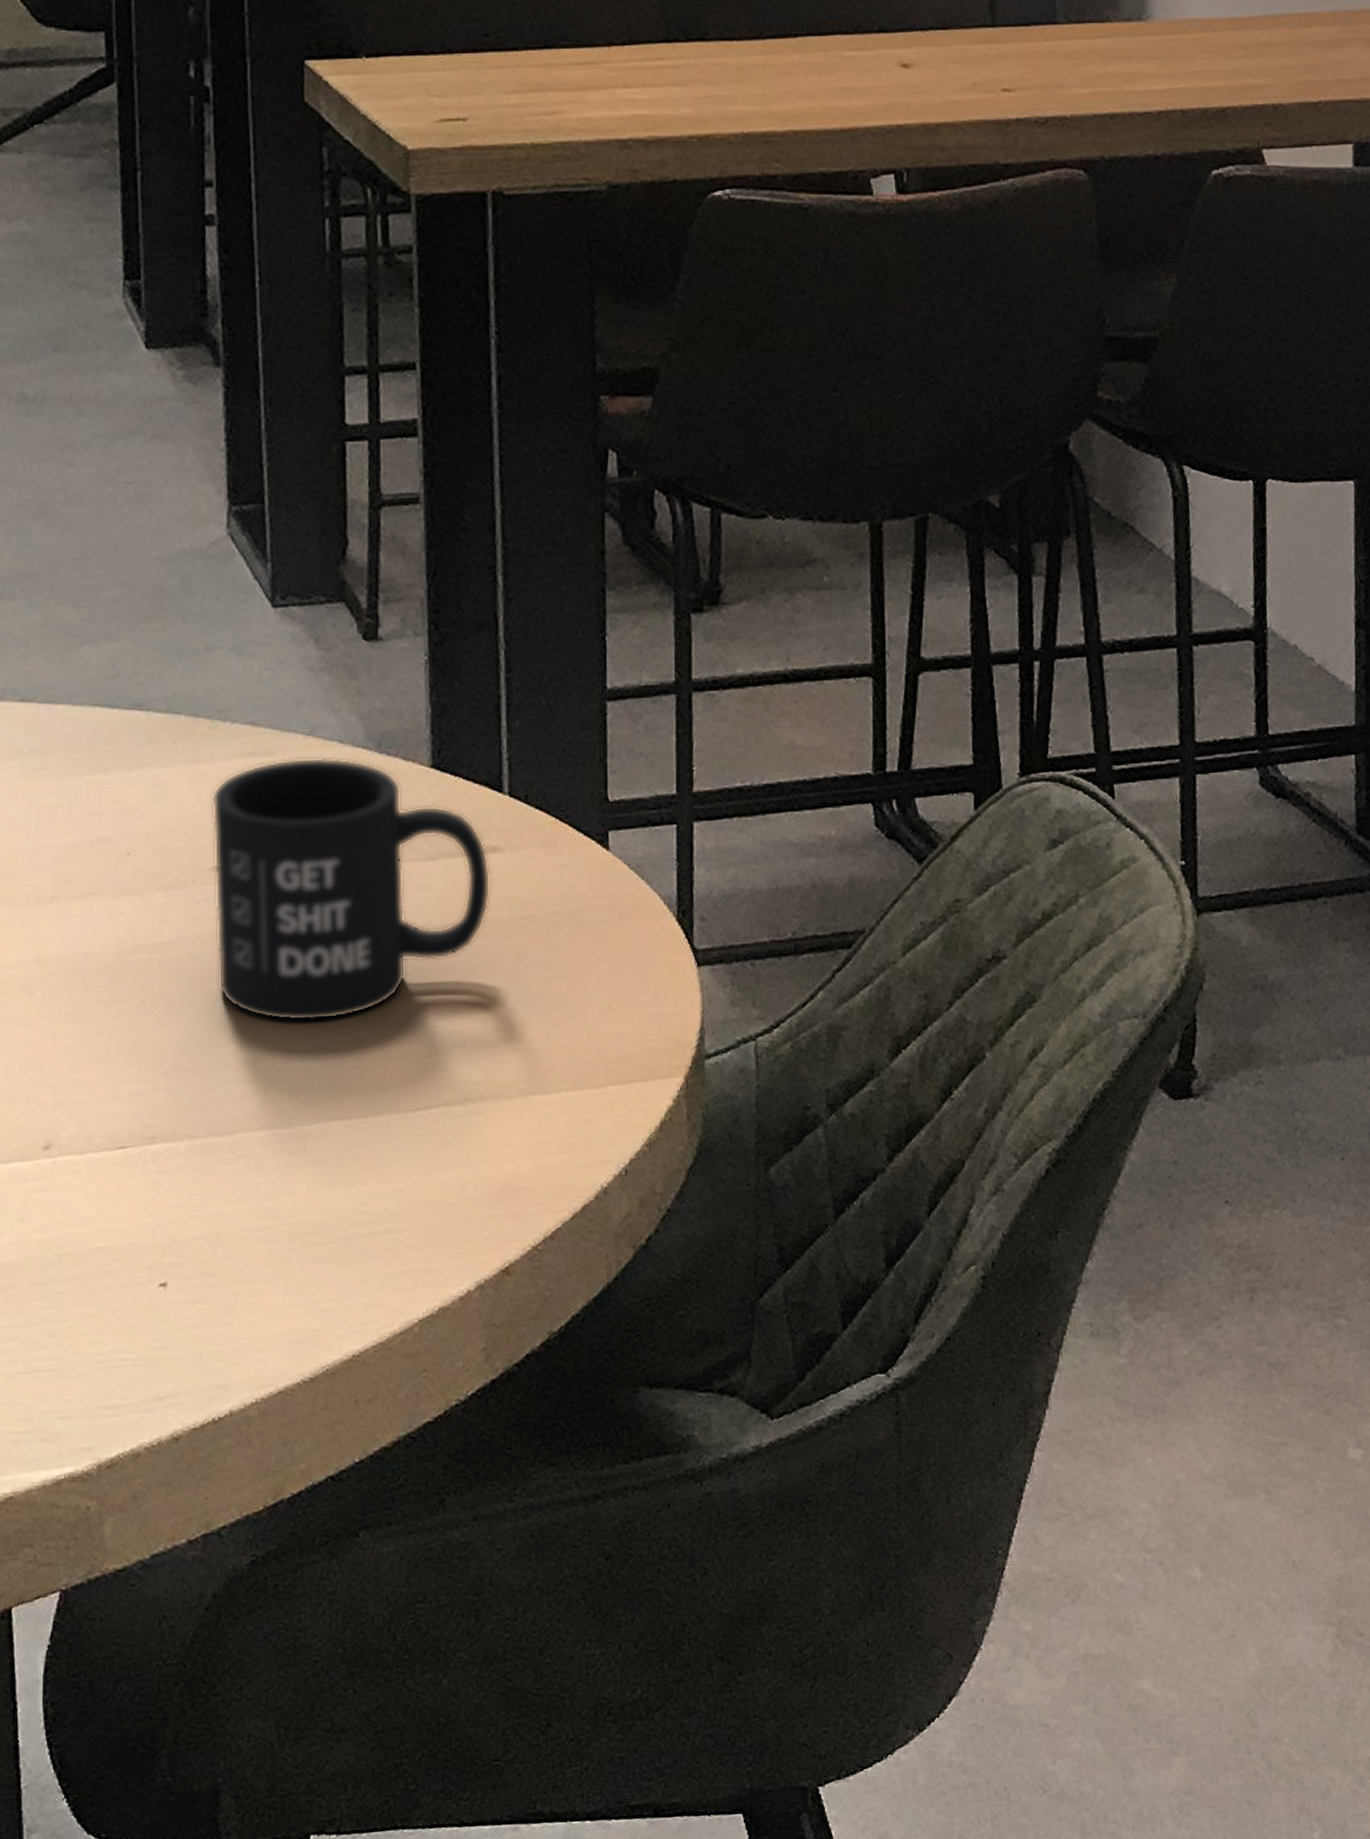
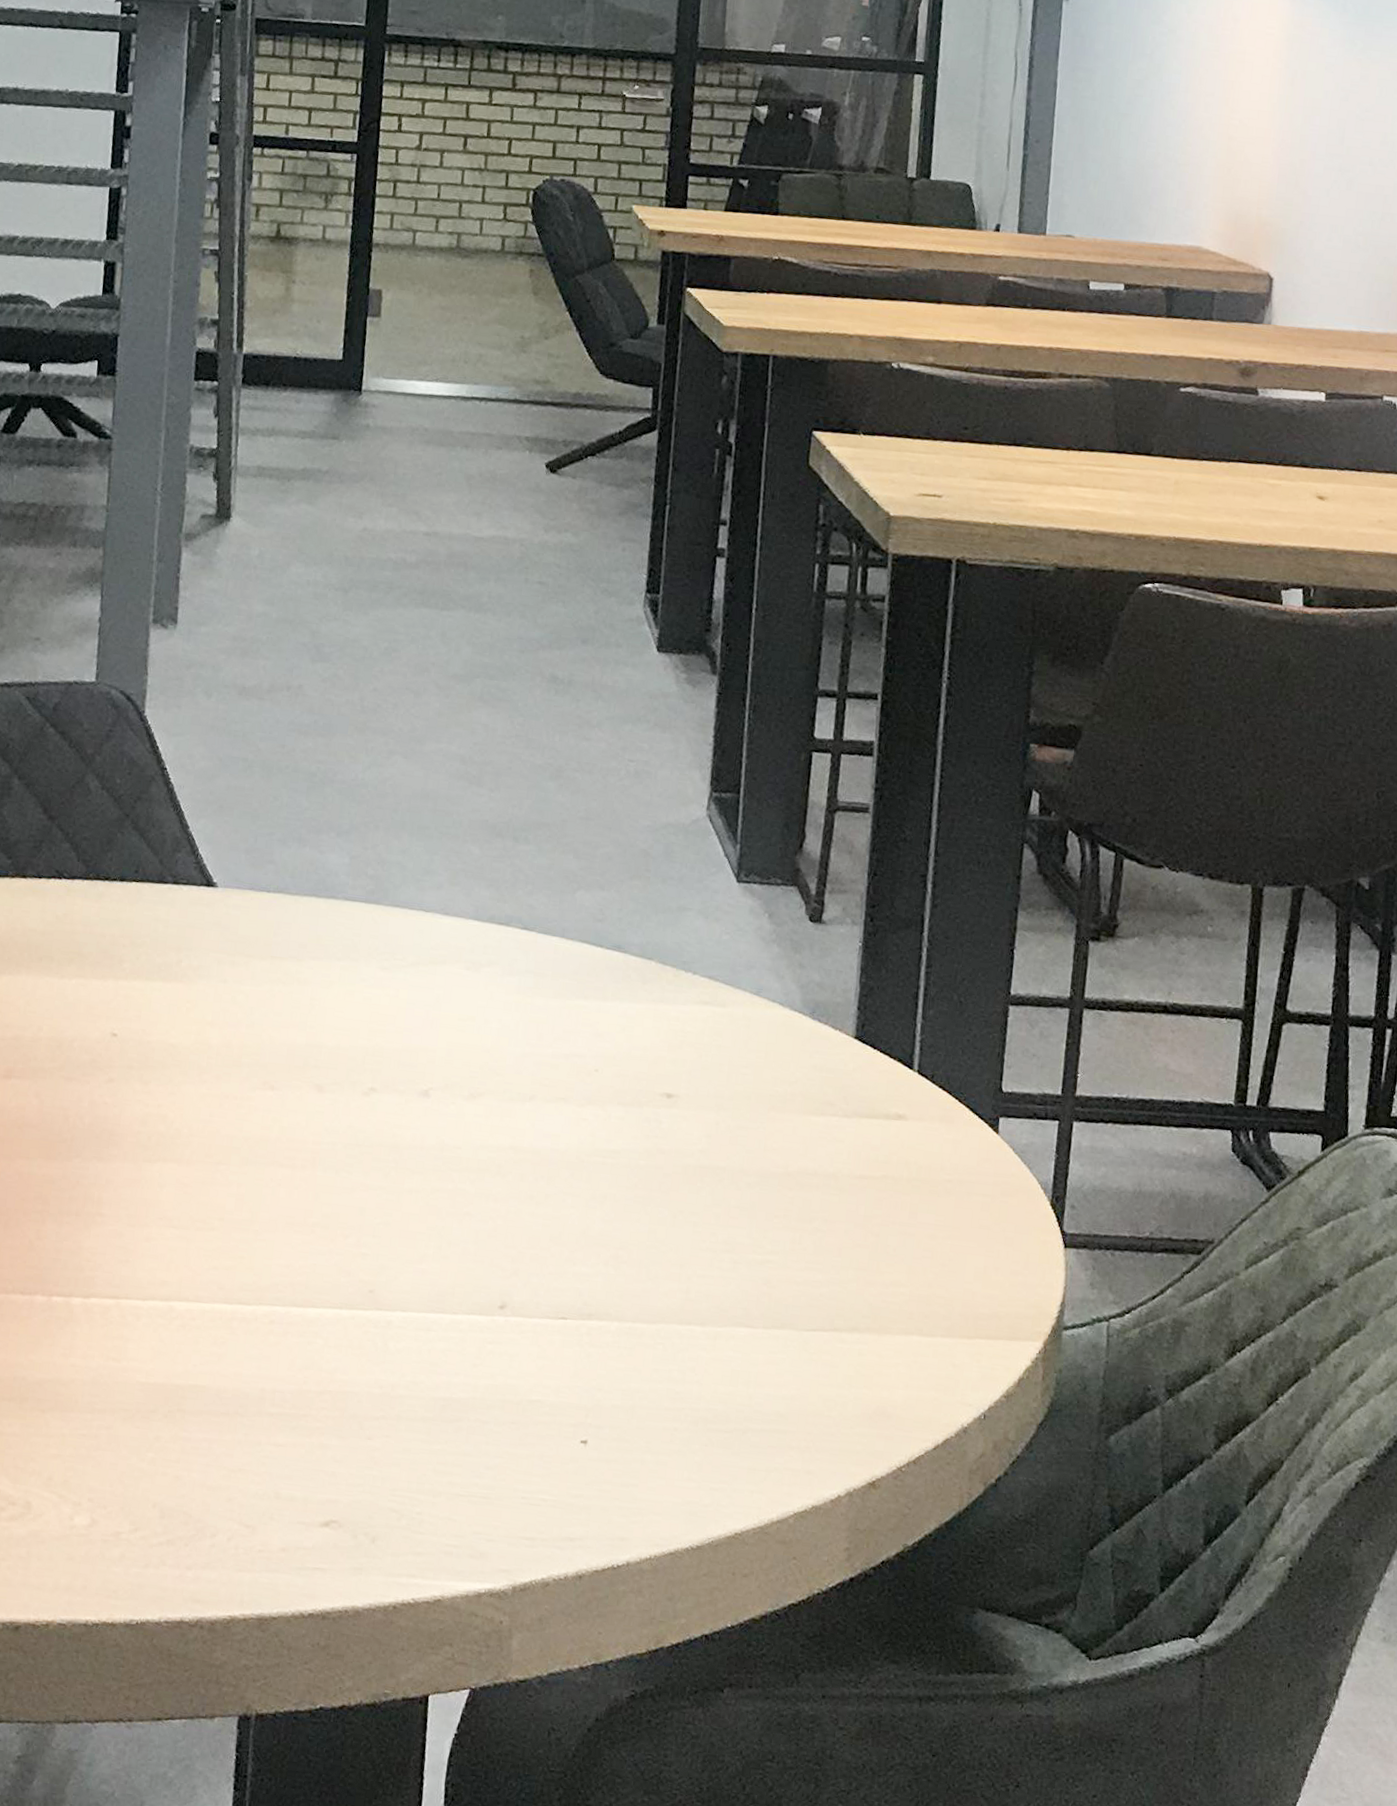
mug: present [212,757,491,1022] -> none [657,1011,896,1241]

